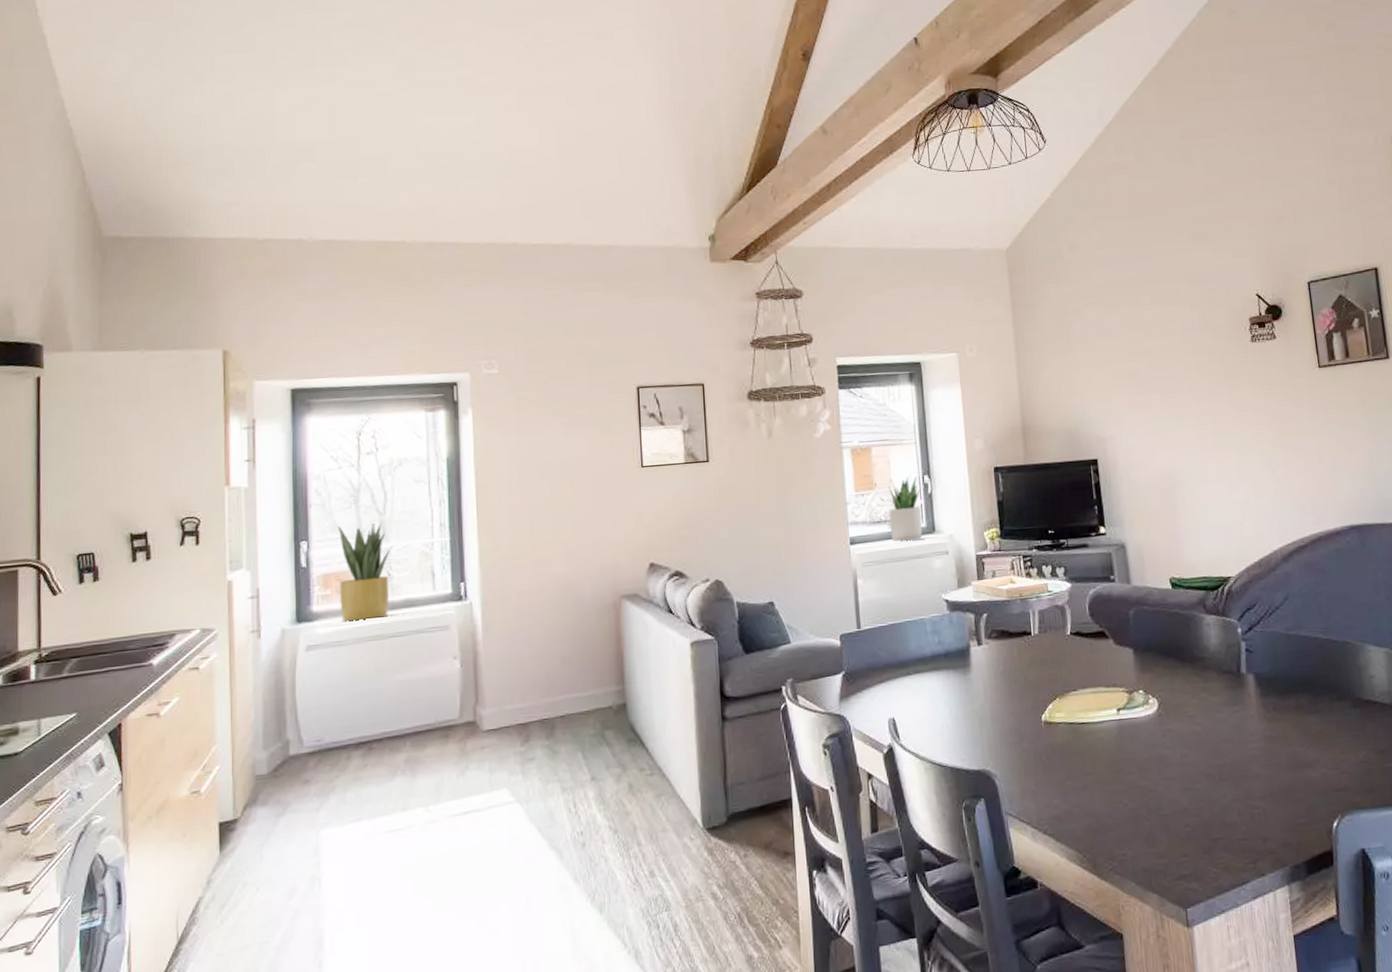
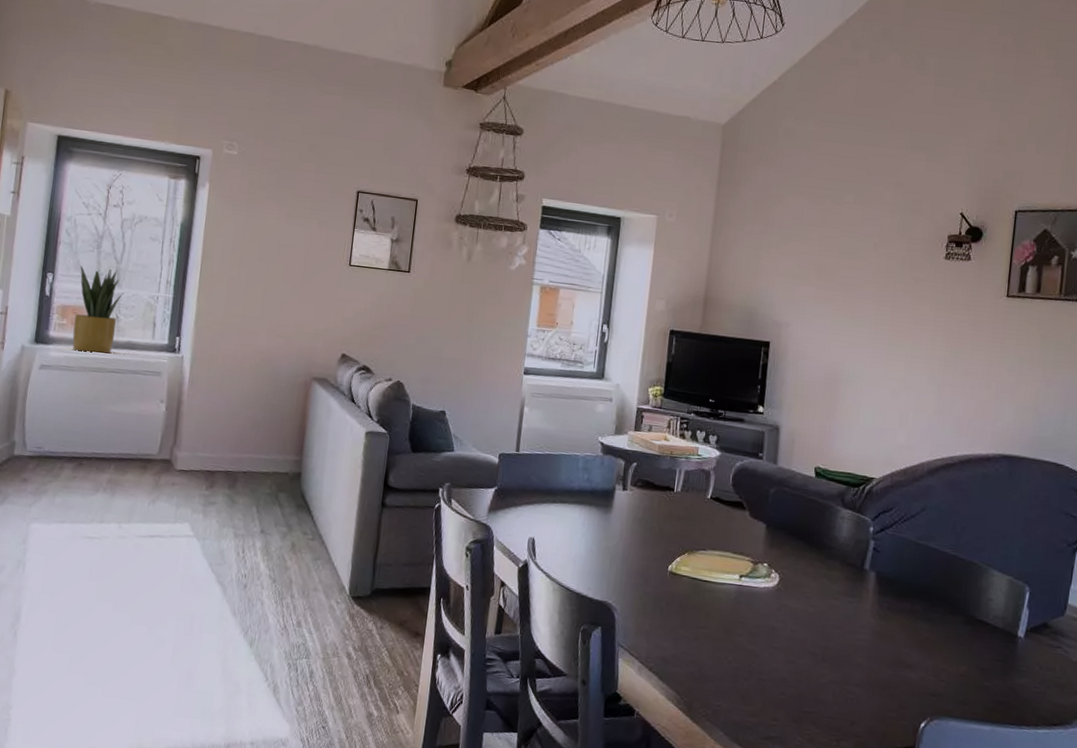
planter: present [888,476,923,542] -> none [562,322,597,383]

